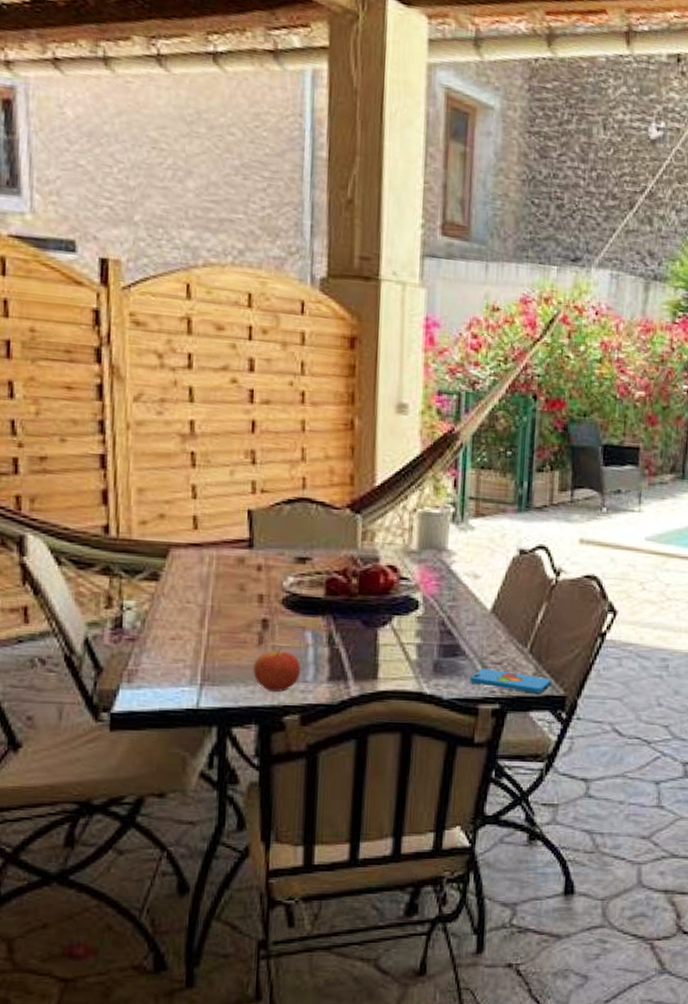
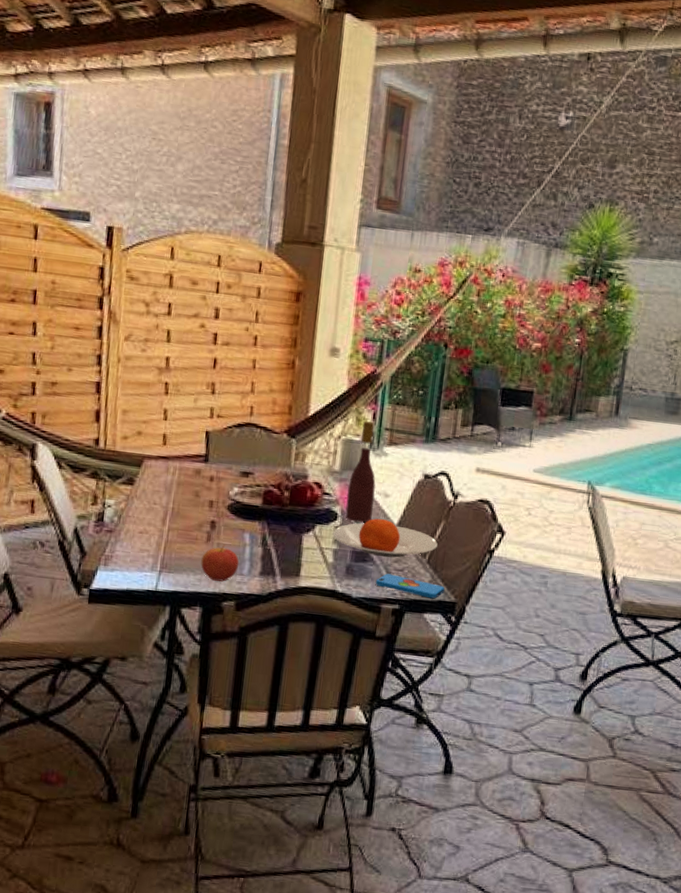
plate: none [414,604,540,649] -> present [333,518,438,558]
wine bottle: none [428,490,462,610] -> present [345,421,376,523]

